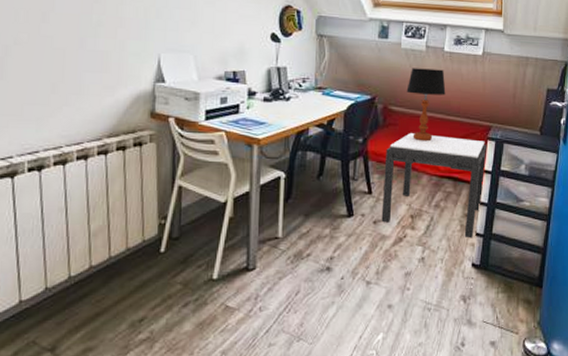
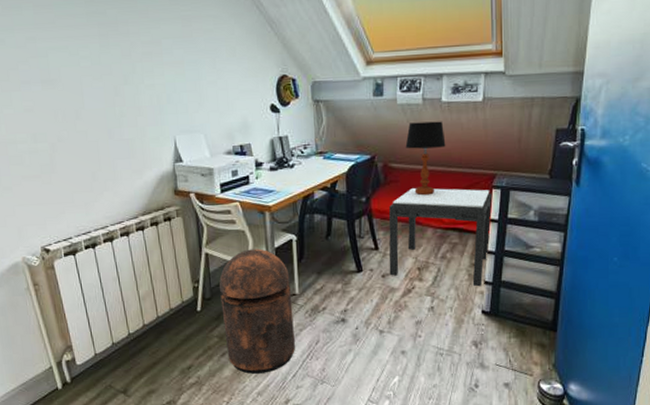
trash can: none [190,184,274,329] -> present [219,248,295,374]

